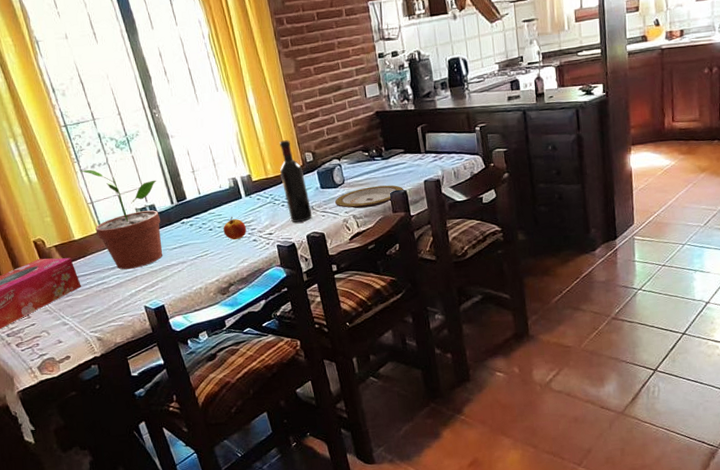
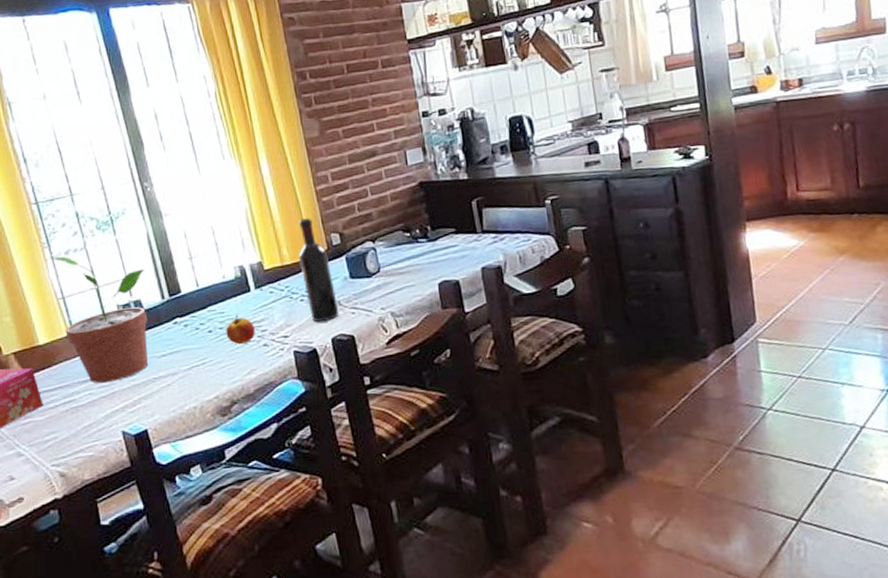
plate: present [334,185,405,209] -> none [367,273,457,304]

